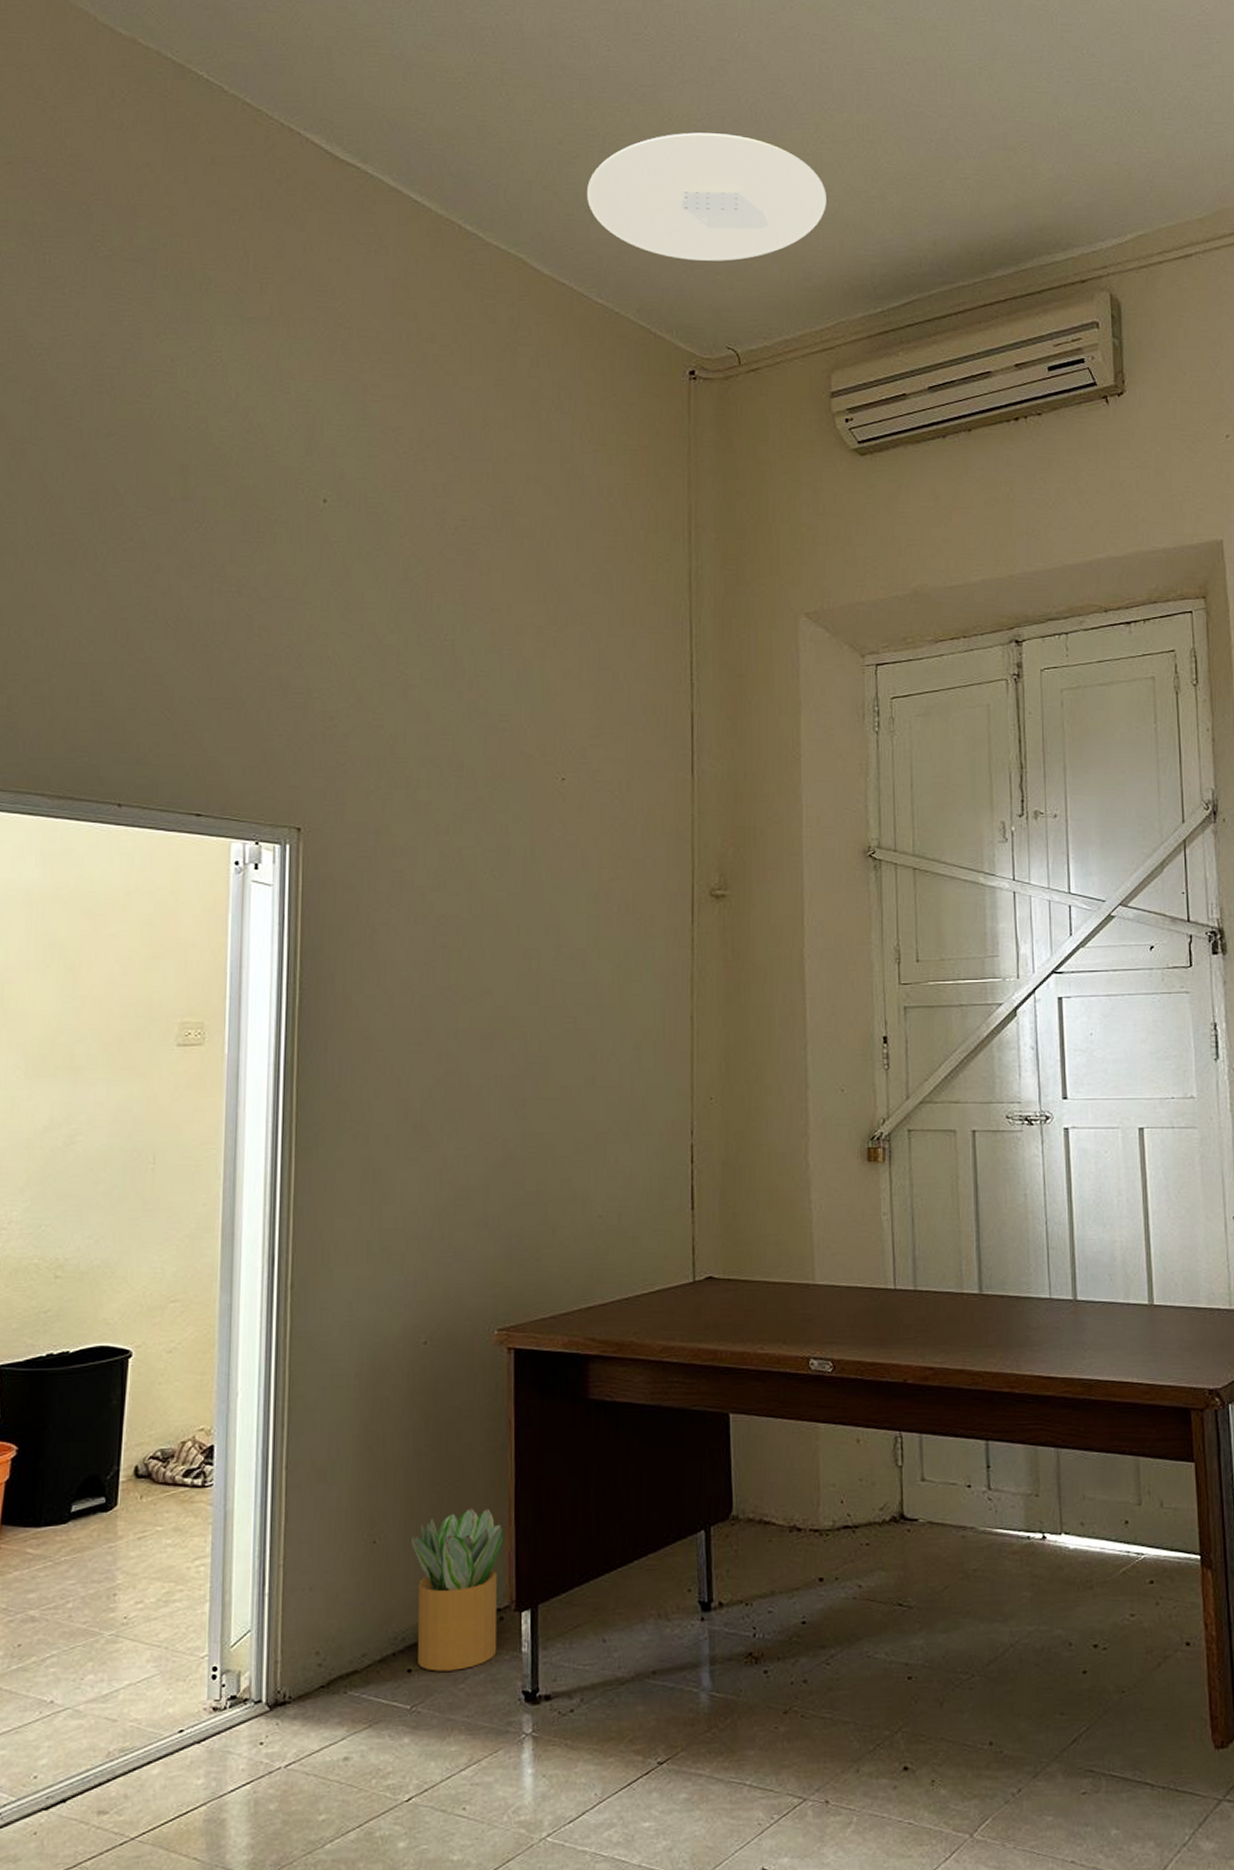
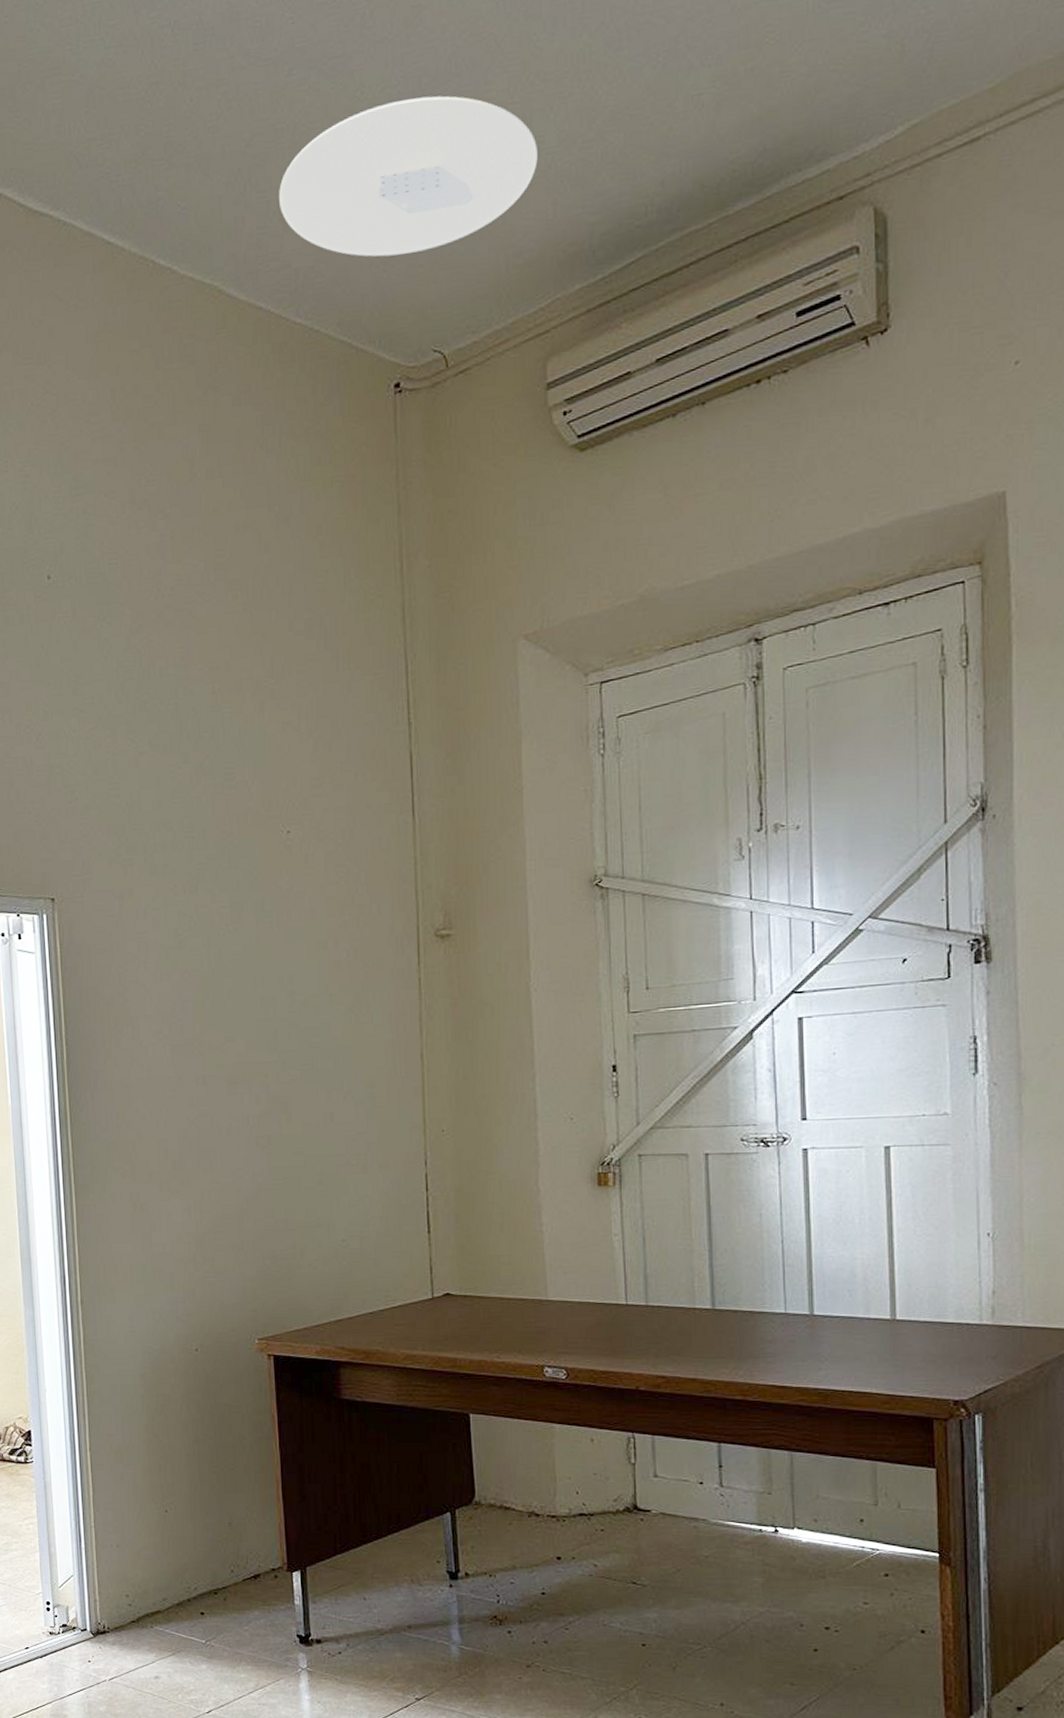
potted plant: present [412,1507,502,1672] -> none [197,1487,274,1616]

